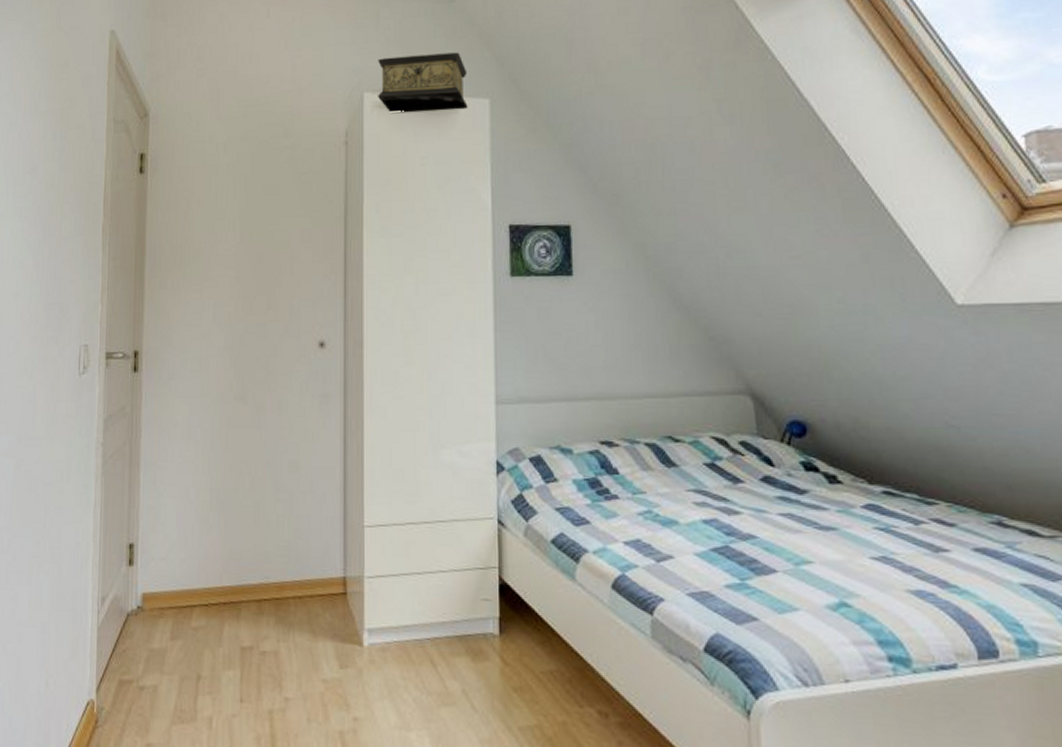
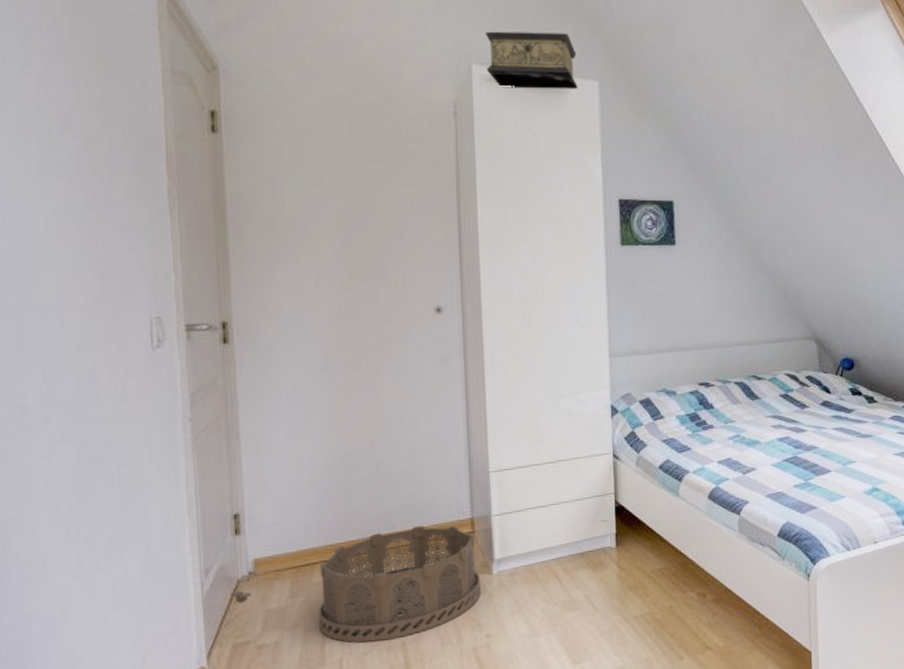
laundry basket: none [121,578,350,705] -> present [231,525,481,643]

